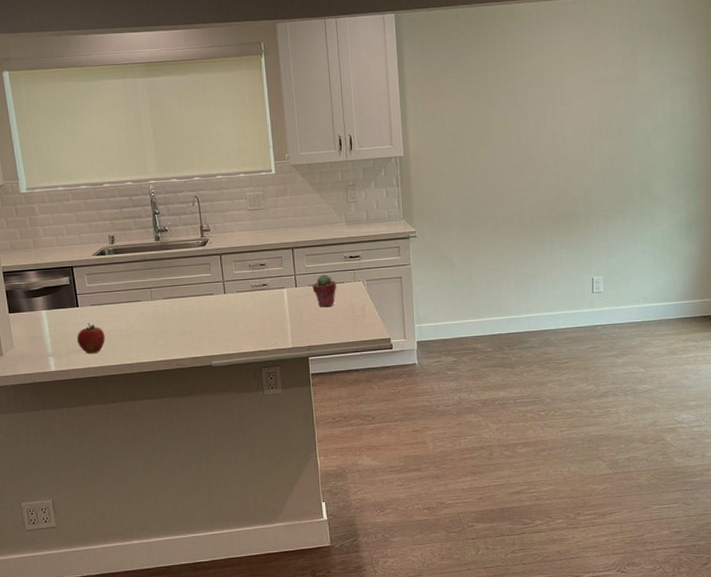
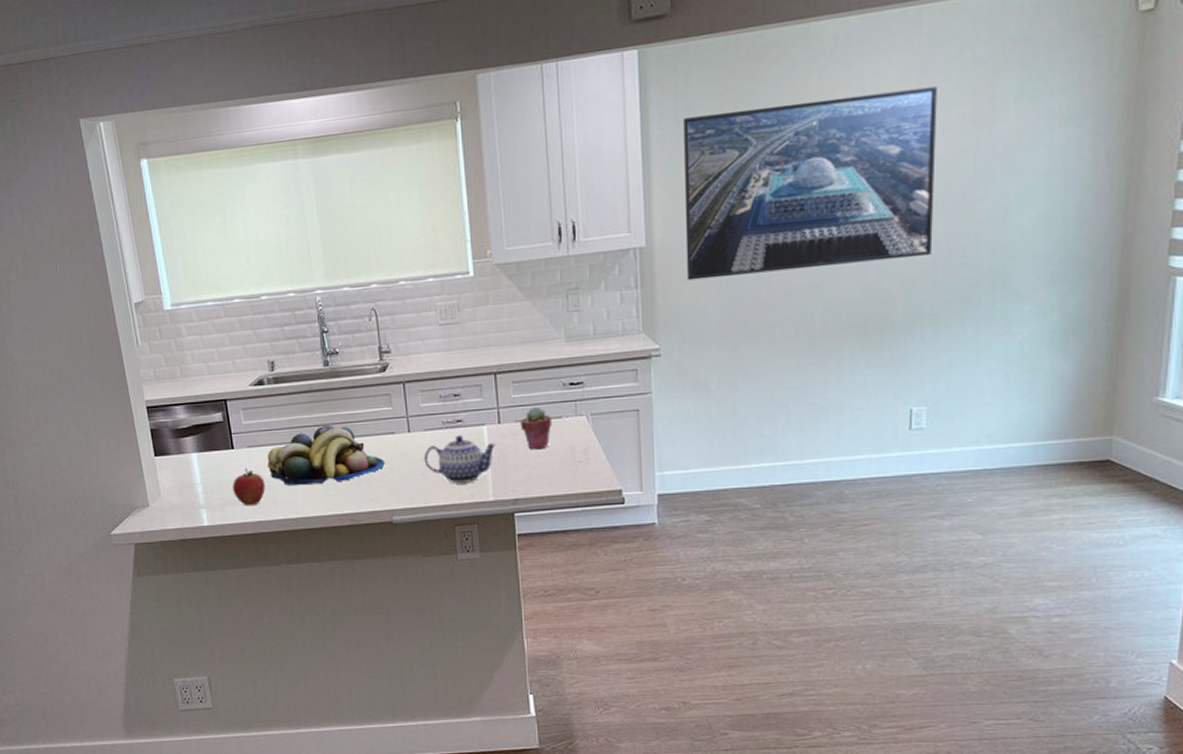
fruit bowl: none [107,287,205,338] -> present [267,424,385,487]
teapot: none [236,296,294,334] -> present [424,435,496,483]
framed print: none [428,53,601,182] -> present [684,86,937,281]

